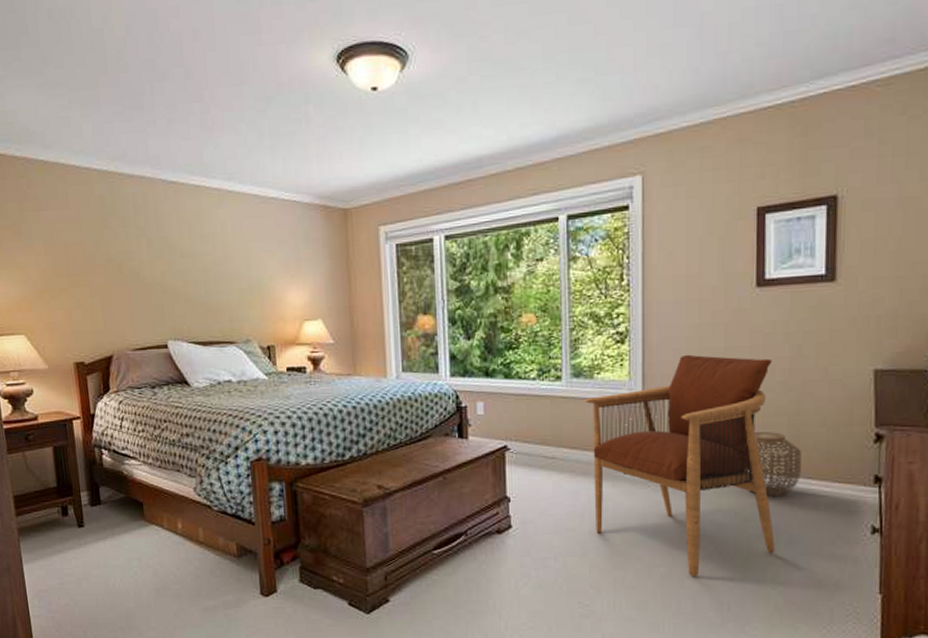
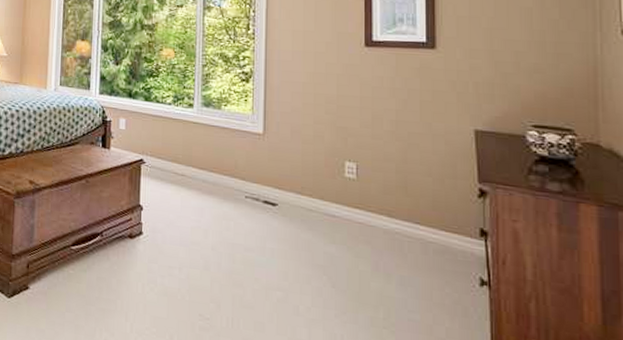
armchair: present [585,354,775,577] -> none [213,97,386,306]
woven basket: present [745,432,801,496] -> none [356,174,409,238]

